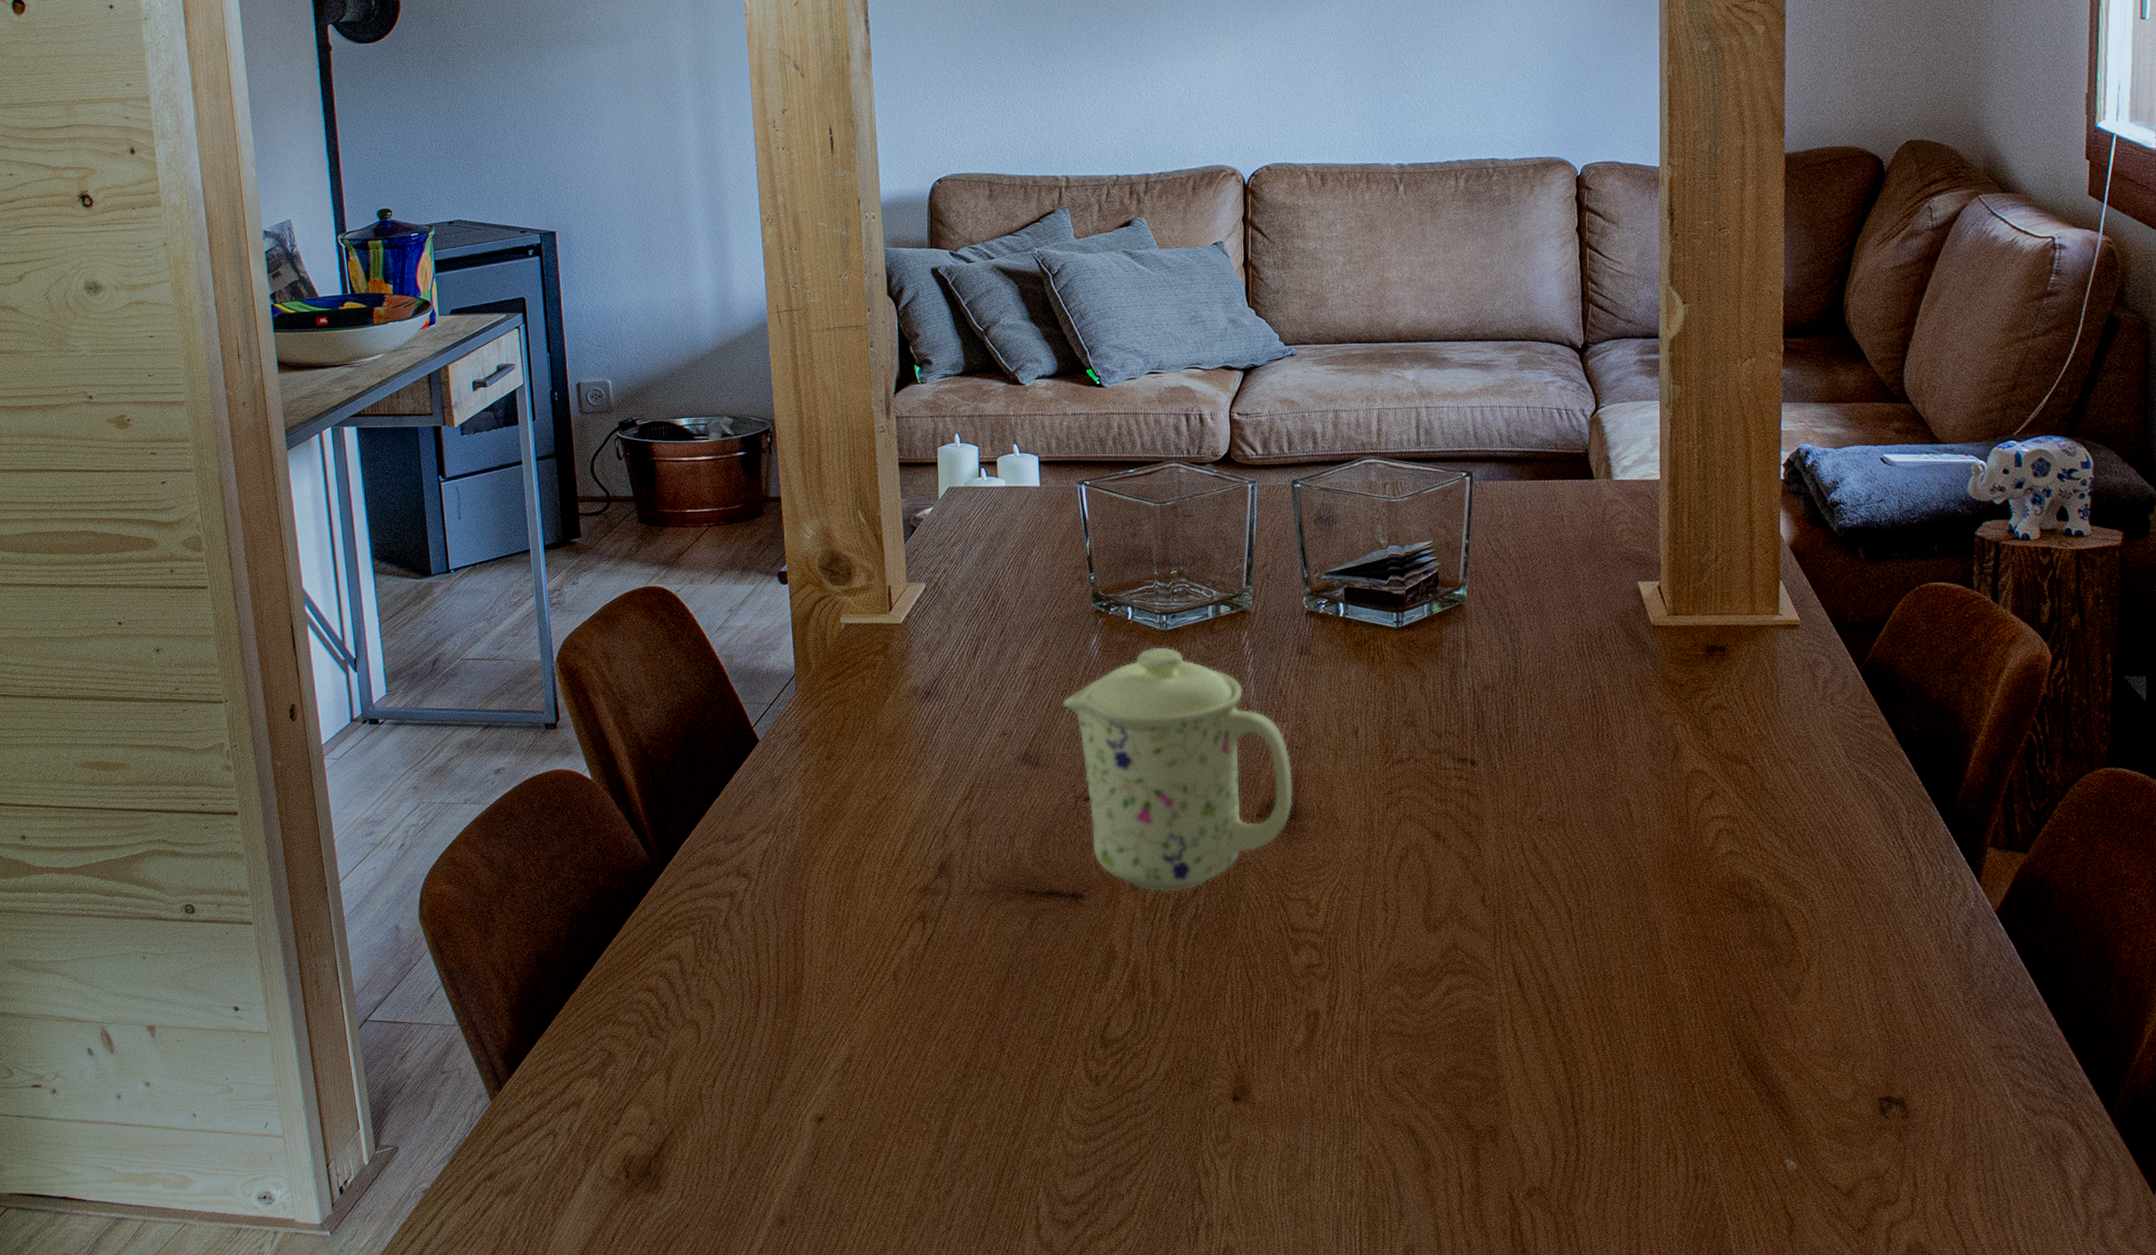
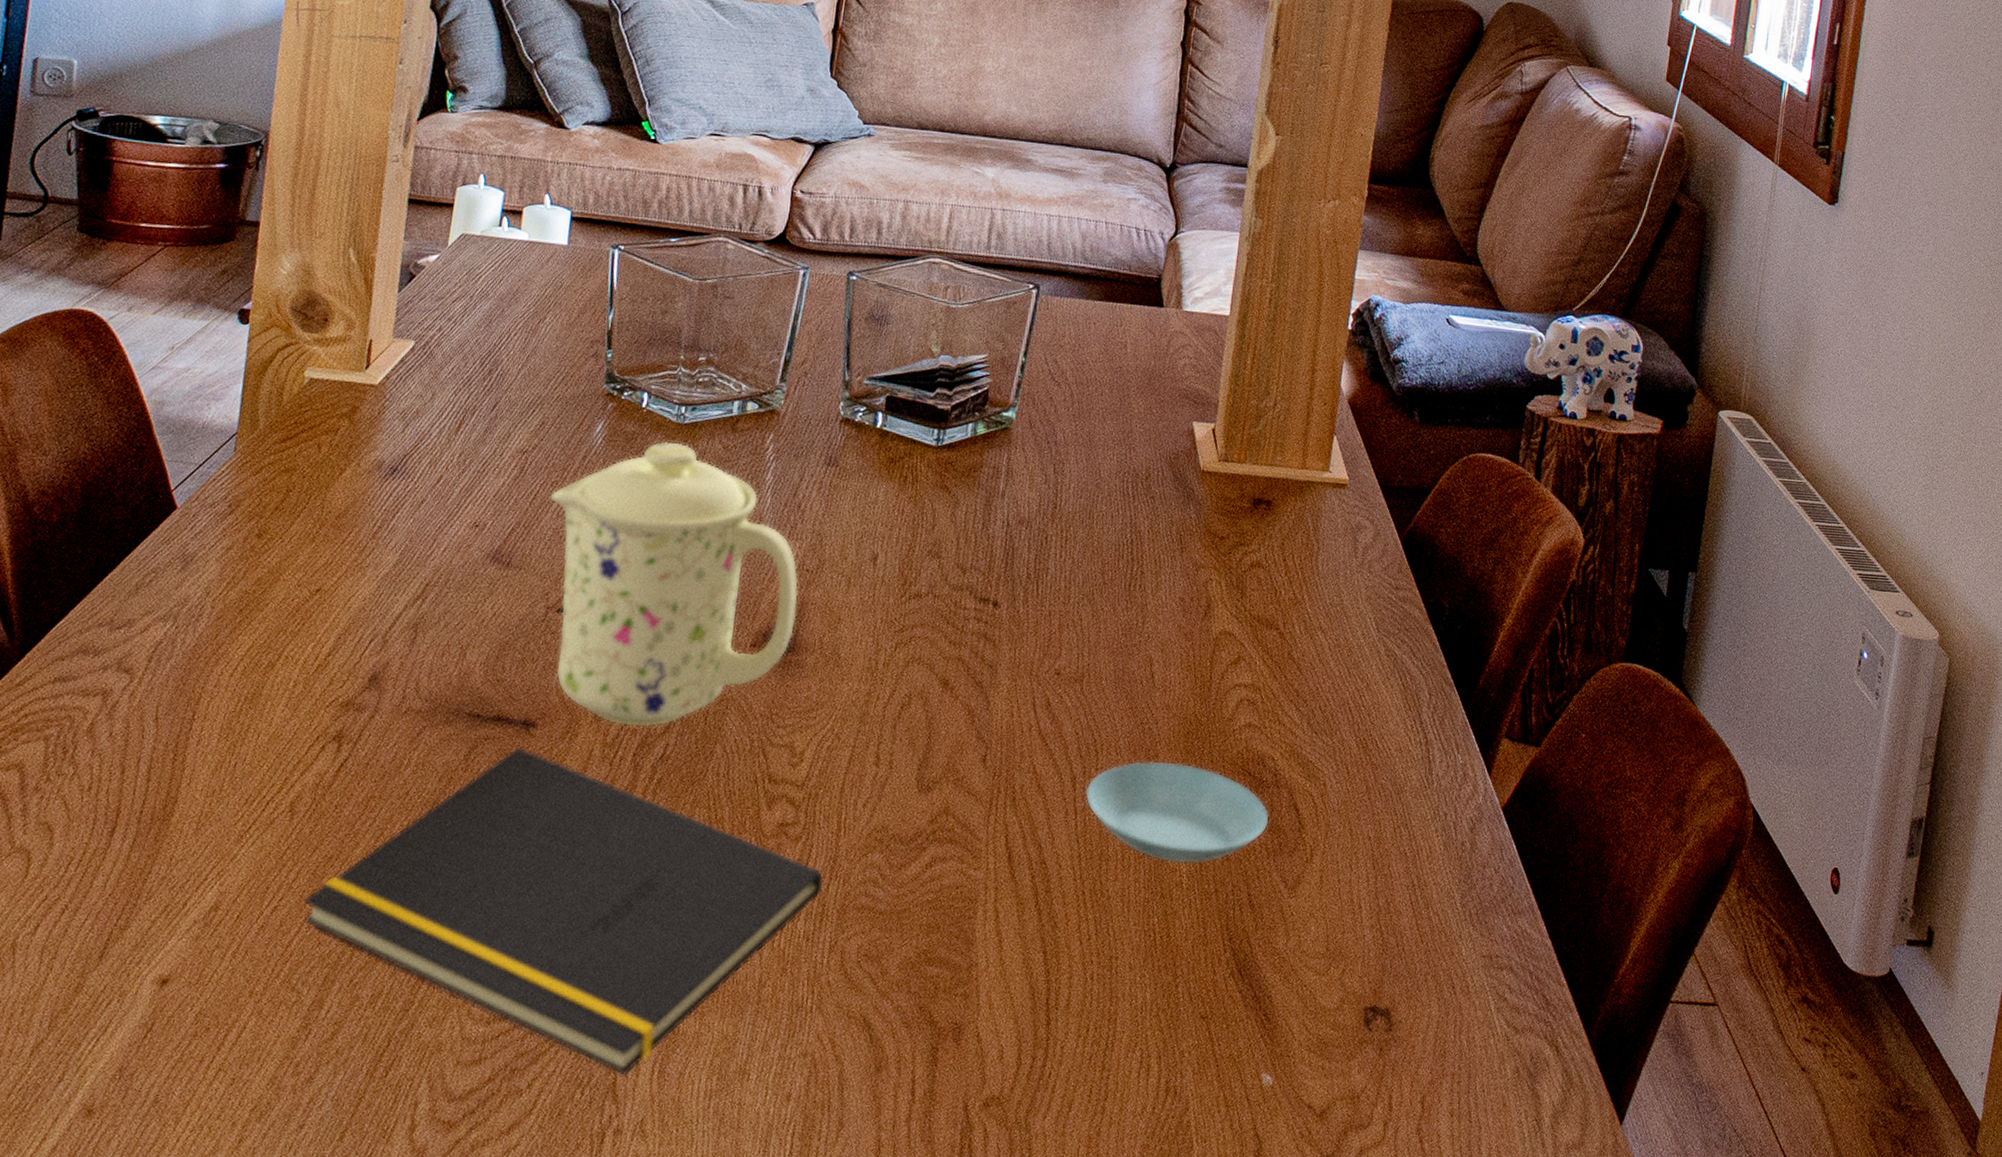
notepad: none [918,915,1354,1180] -> present [304,746,824,1076]
saucer: none [1581,890,1762,979] -> present [1085,761,1269,864]

